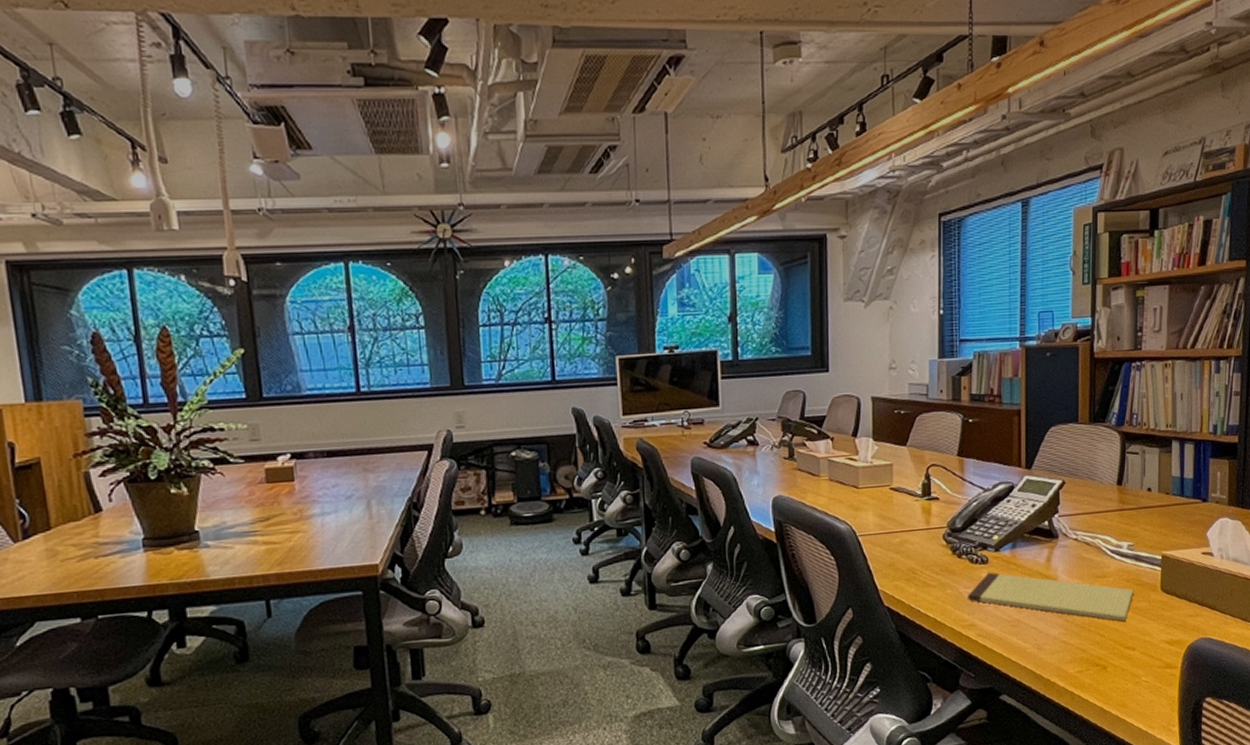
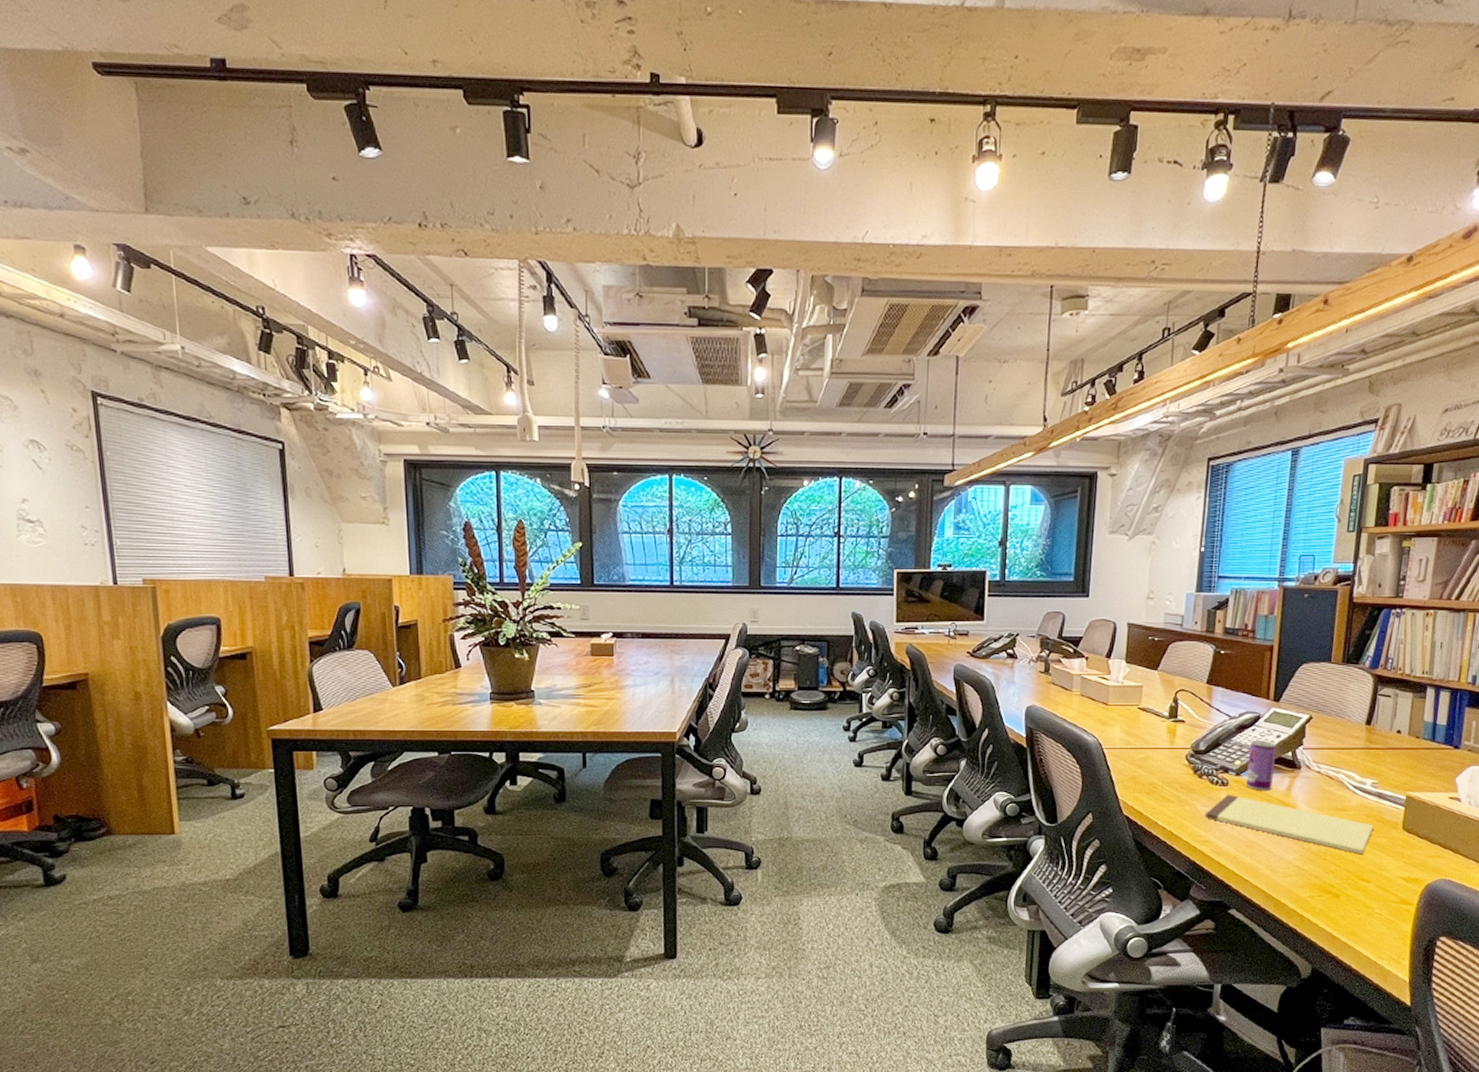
beverage can: none [1005,511,1032,566] -> present [1245,740,1276,791]

